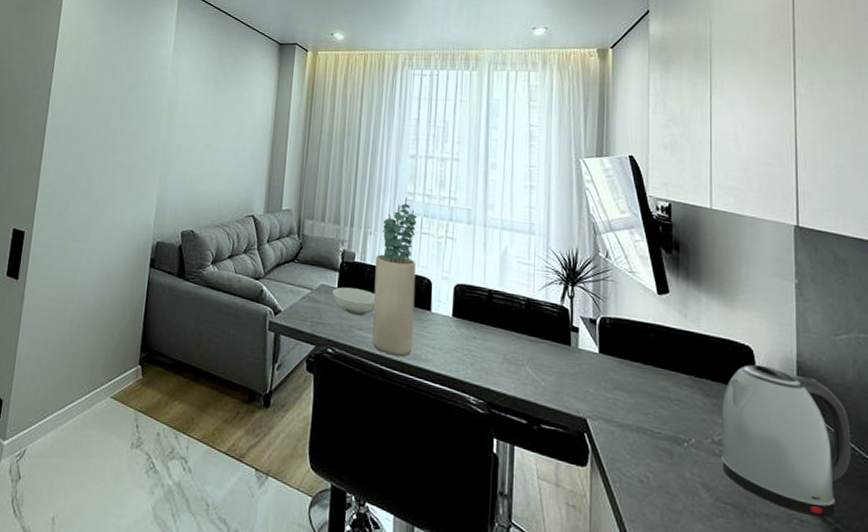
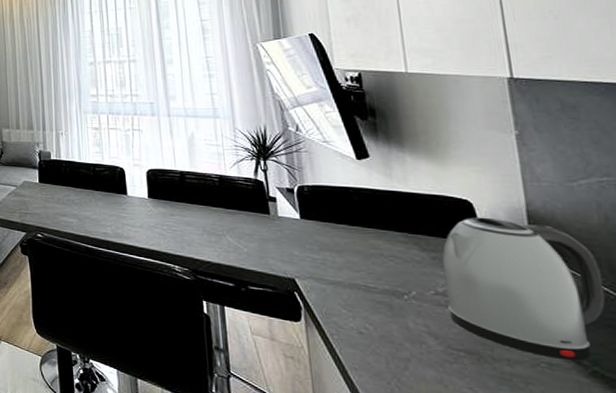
bowl: present [332,287,376,316] -> none [34,181,75,205]
vase: present [372,197,417,357] -> none [69,99,114,236]

